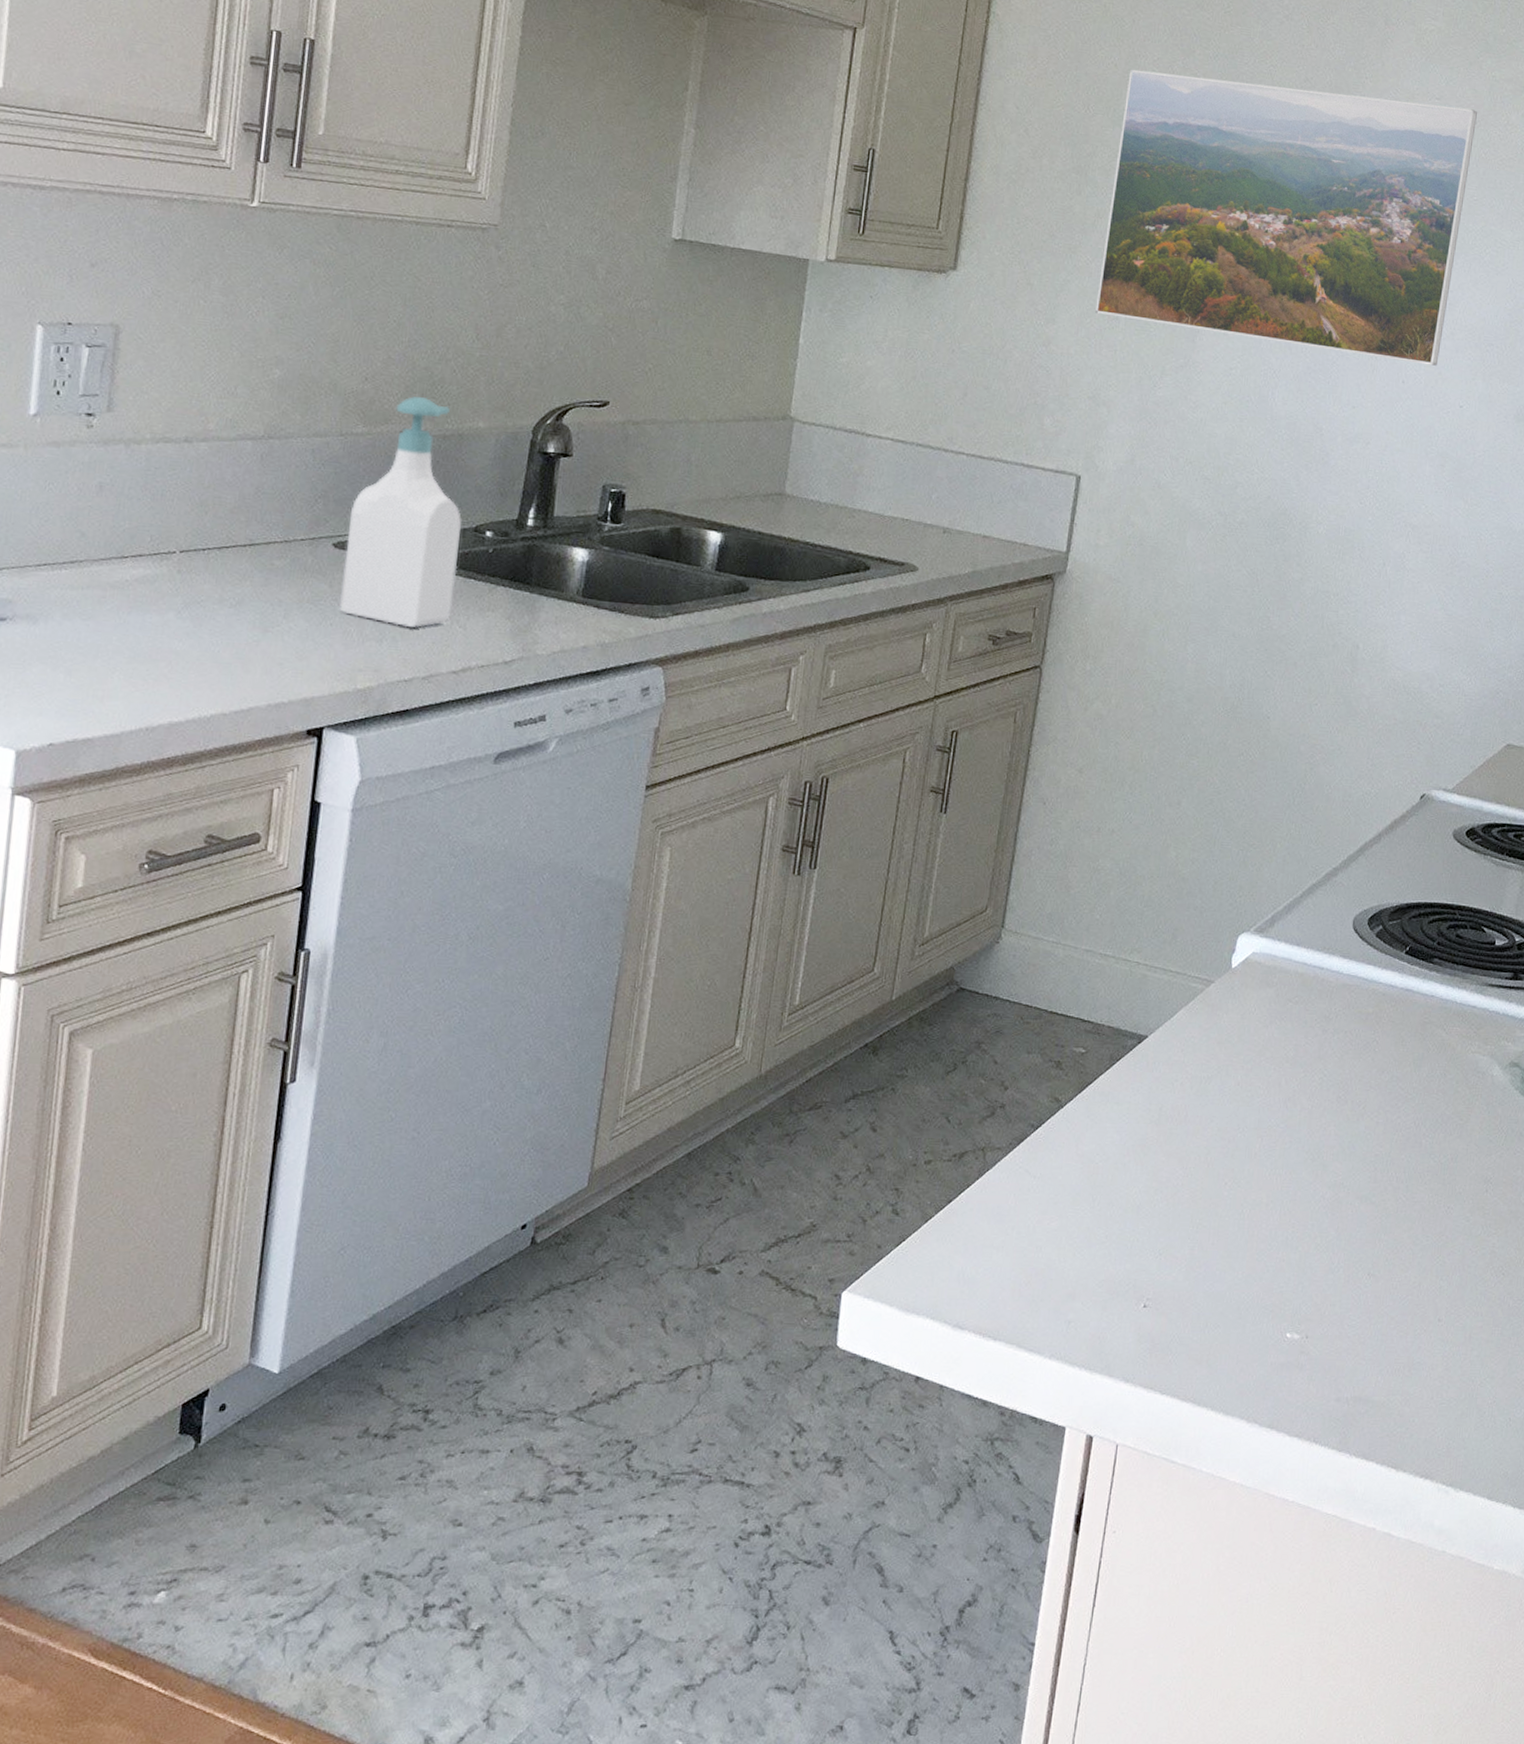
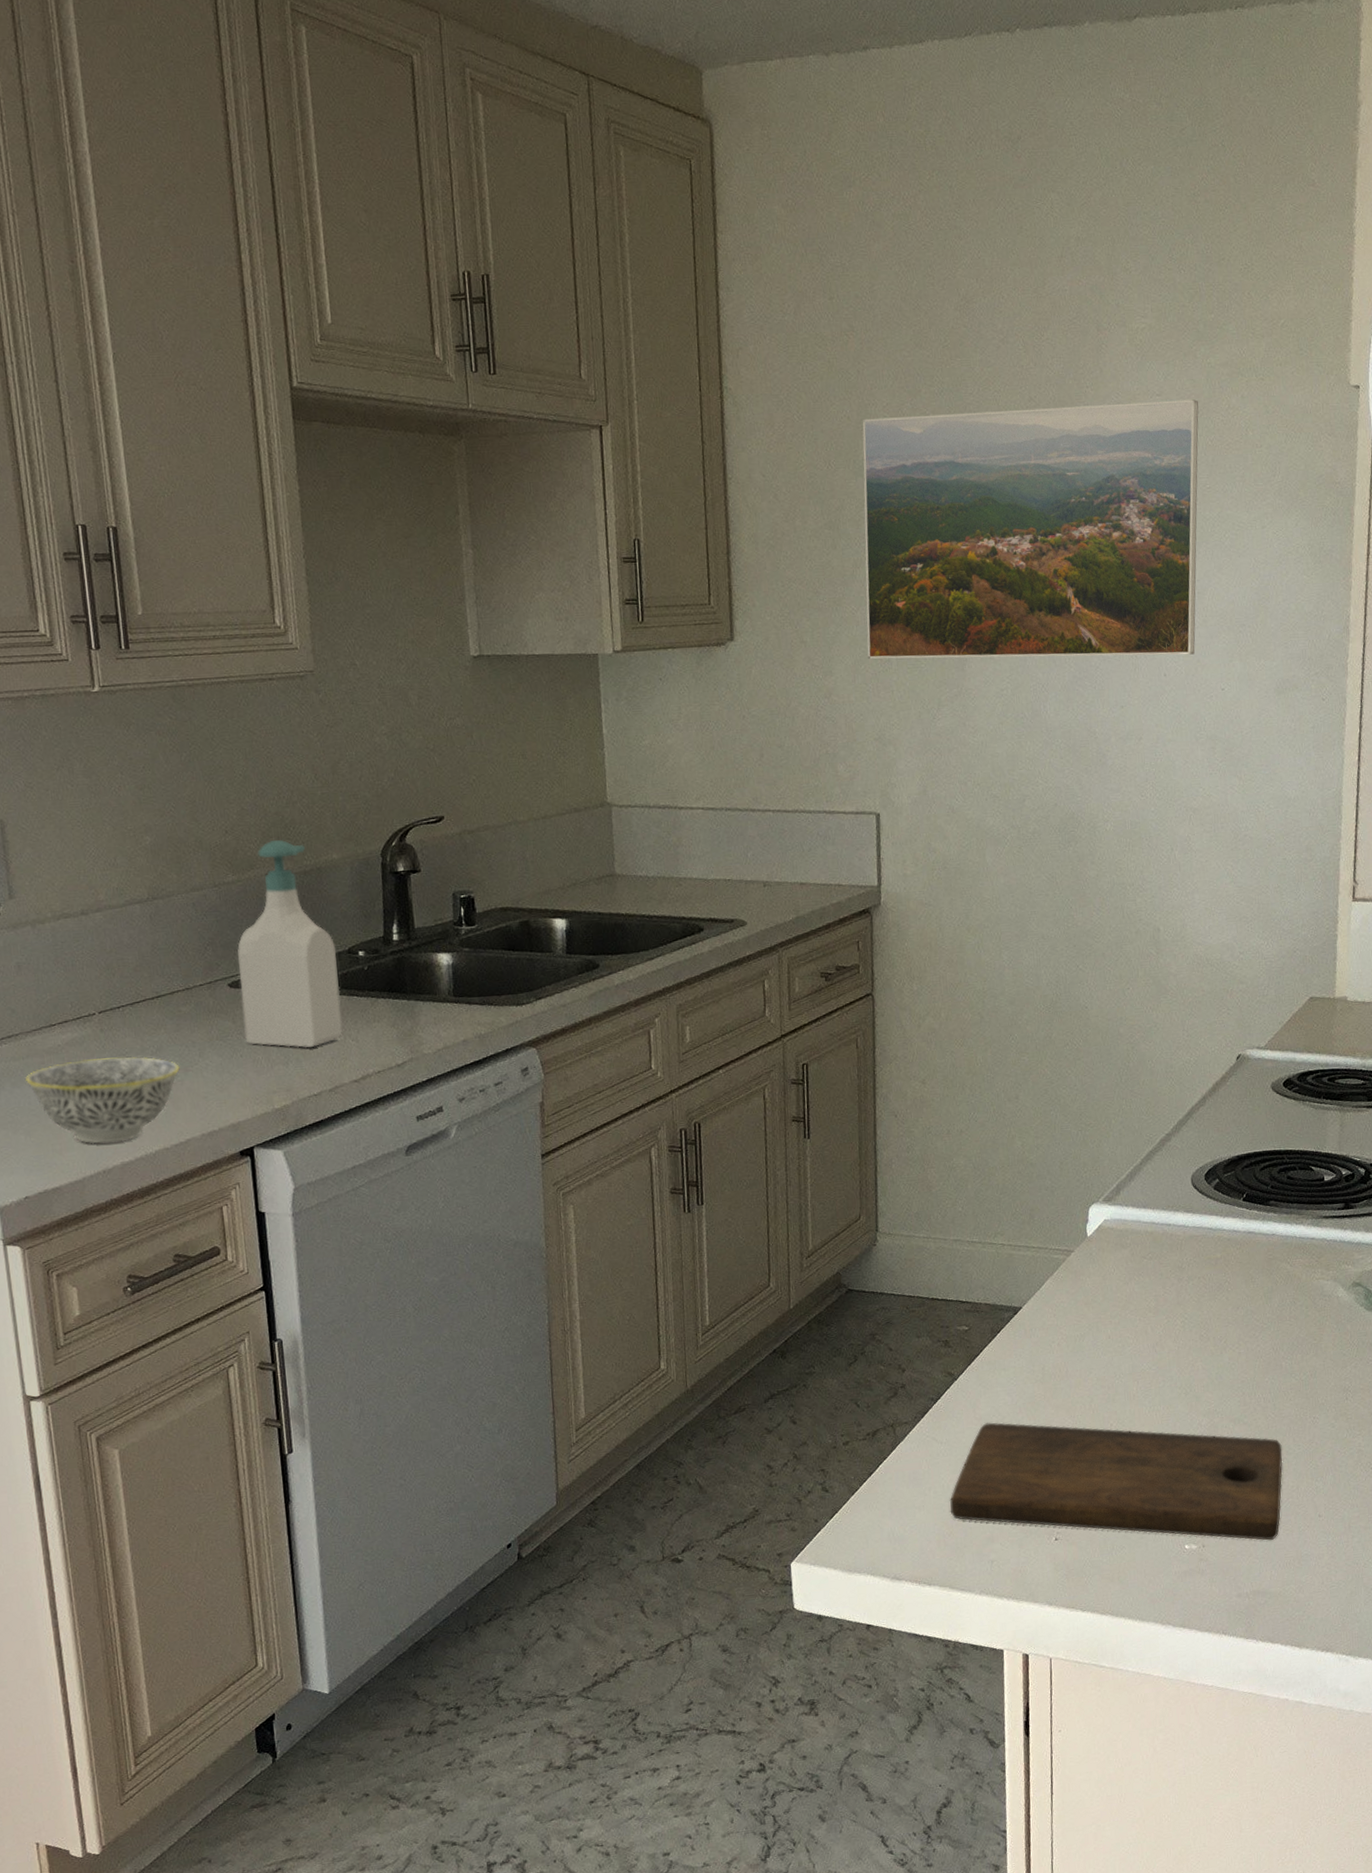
bowl: none [80,600,259,698] -> present [26,1056,180,1144]
cutting board: none [1031,1161,1409,1341] -> present [949,1422,1283,1541]

